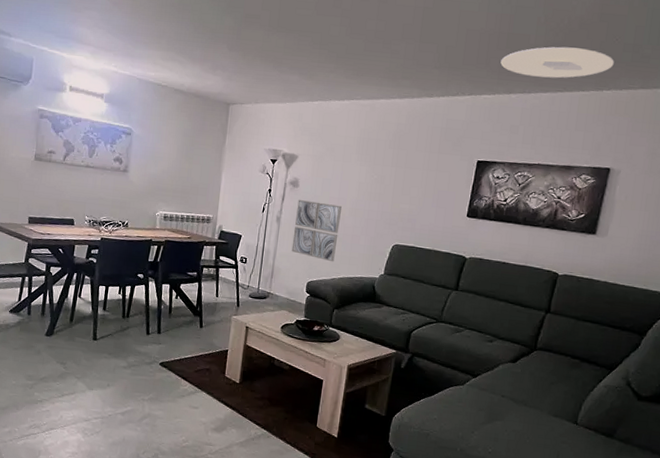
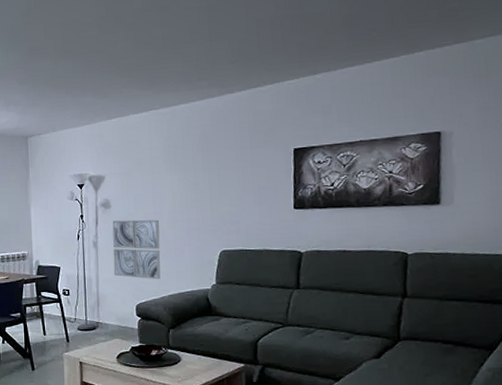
ceiling light: present [500,46,614,79] -> none [298,14,420,54]

